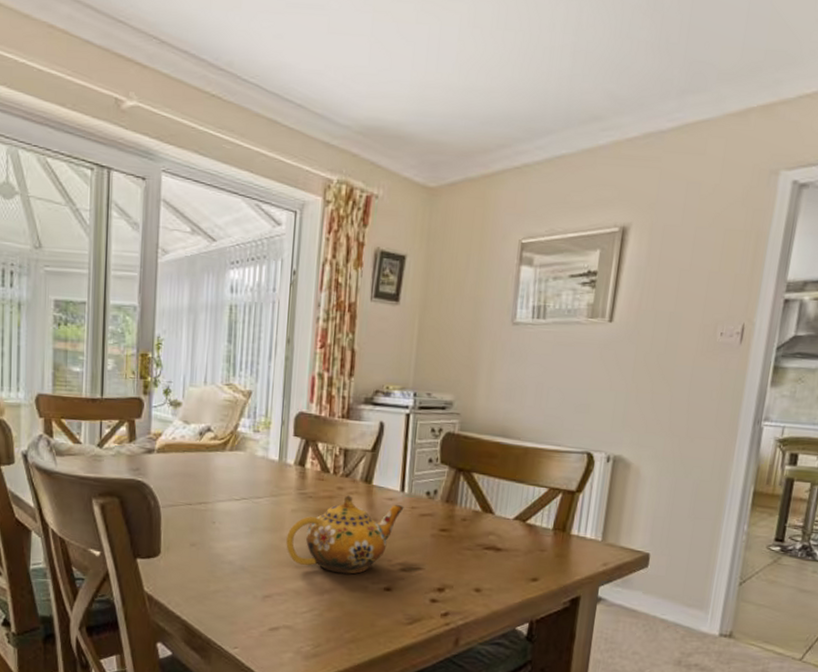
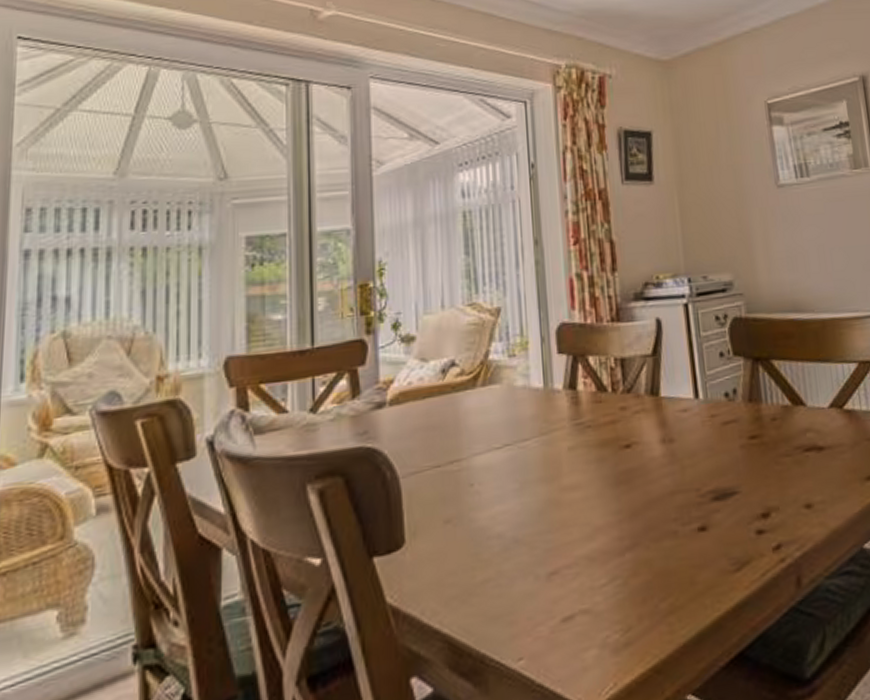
teapot: present [286,495,404,575] -> none [567,415,703,521]

